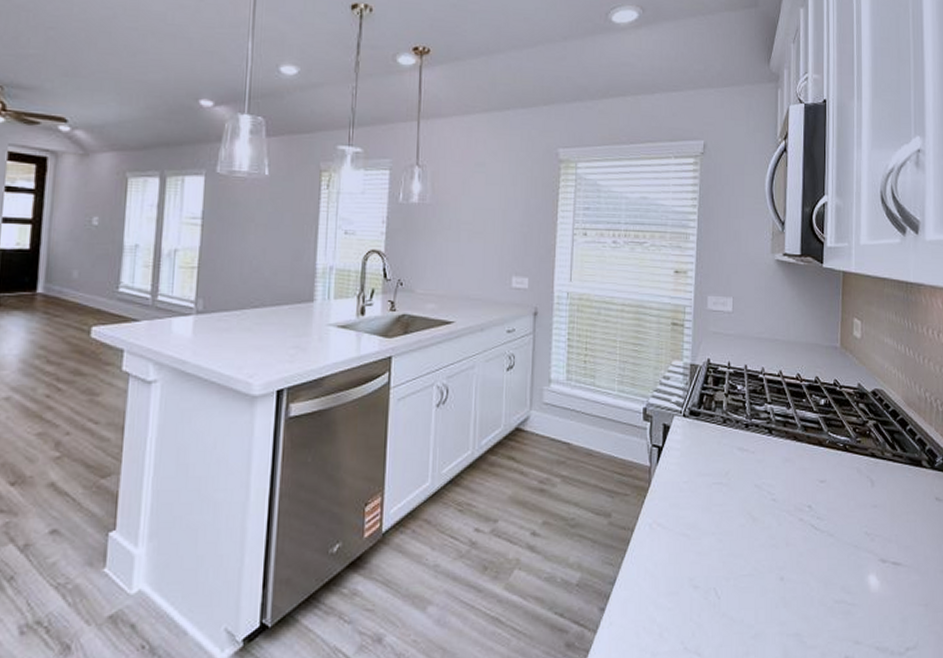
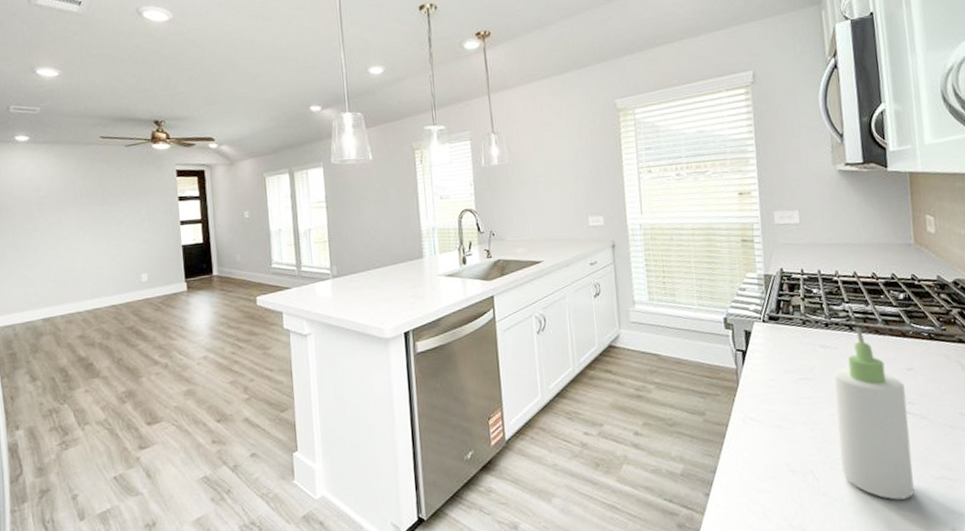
bottle: none [745,431,815,624] -> present [833,327,914,500]

